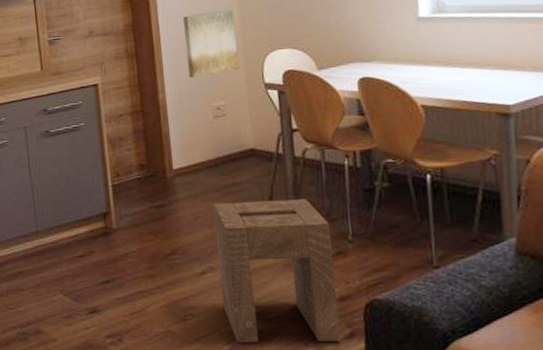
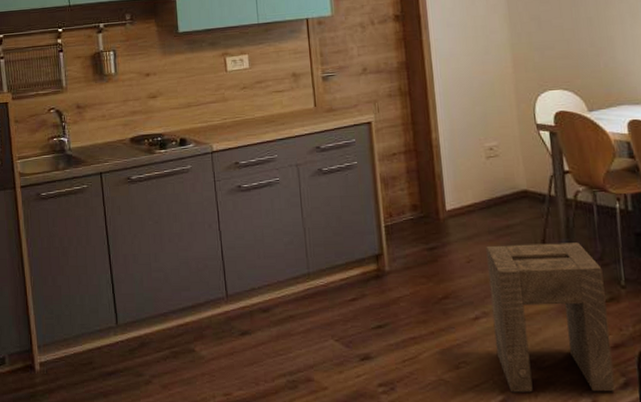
wall art: present [183,9,240,78] -> none [456,49,512,118]

